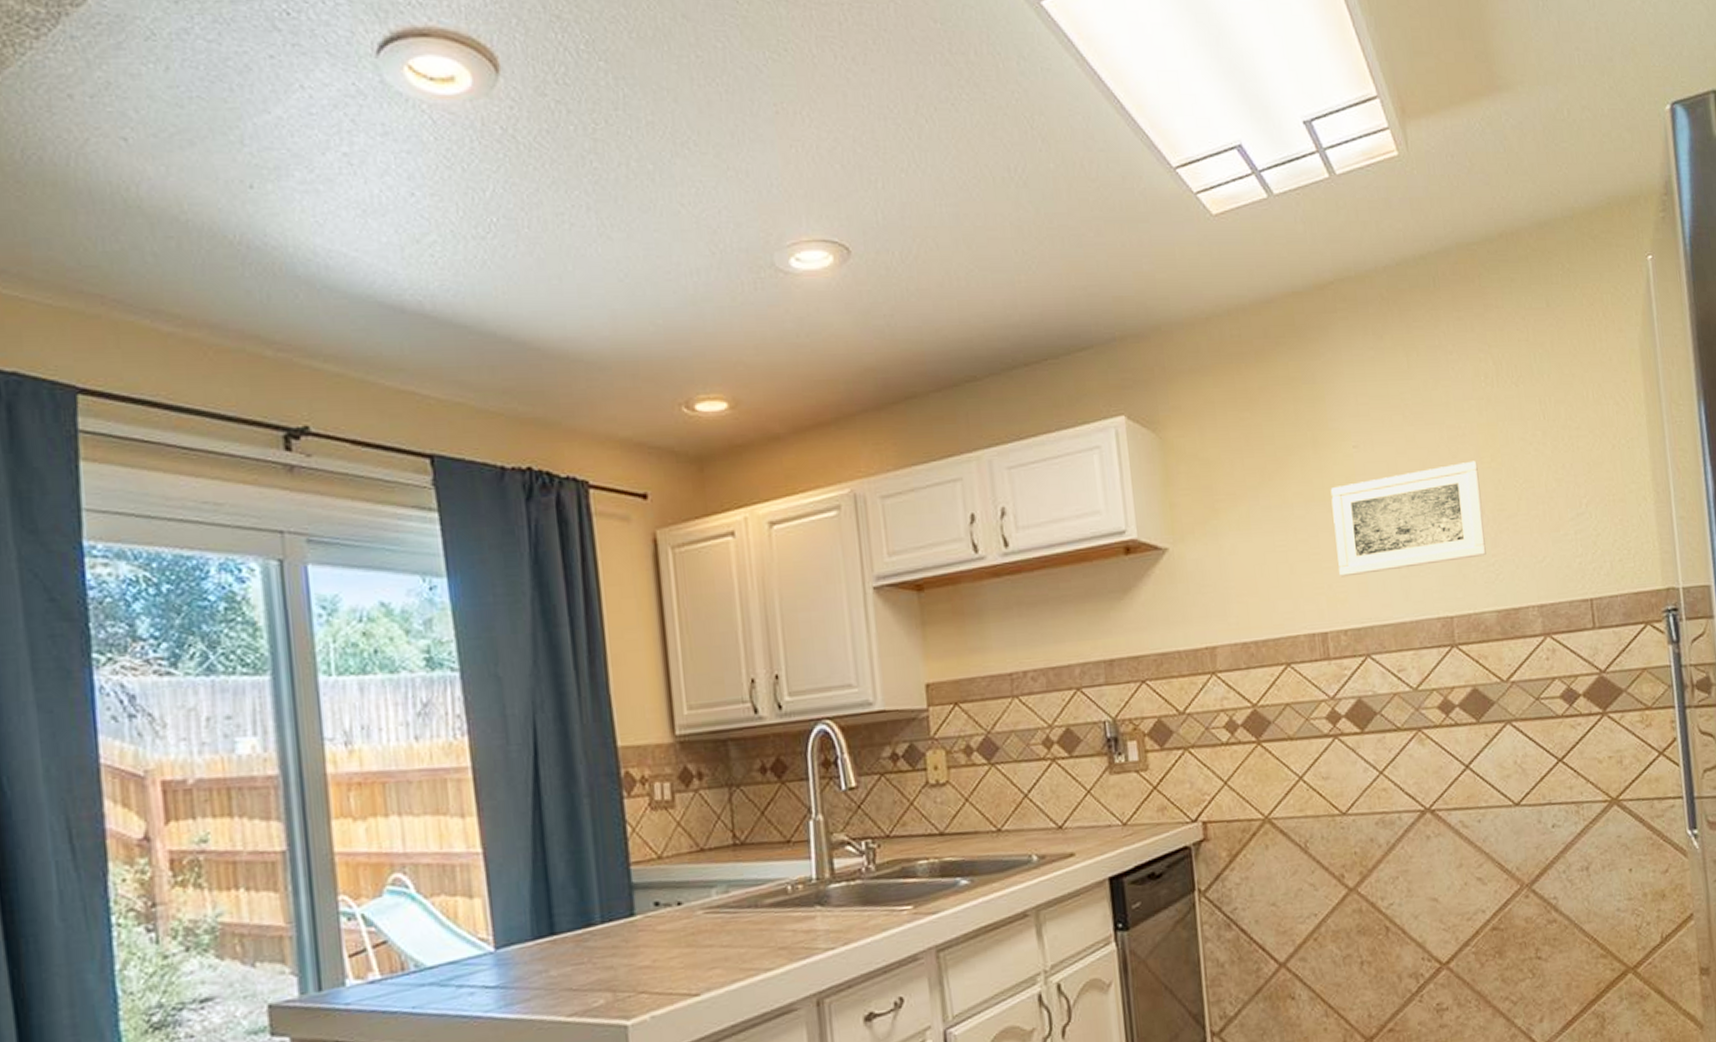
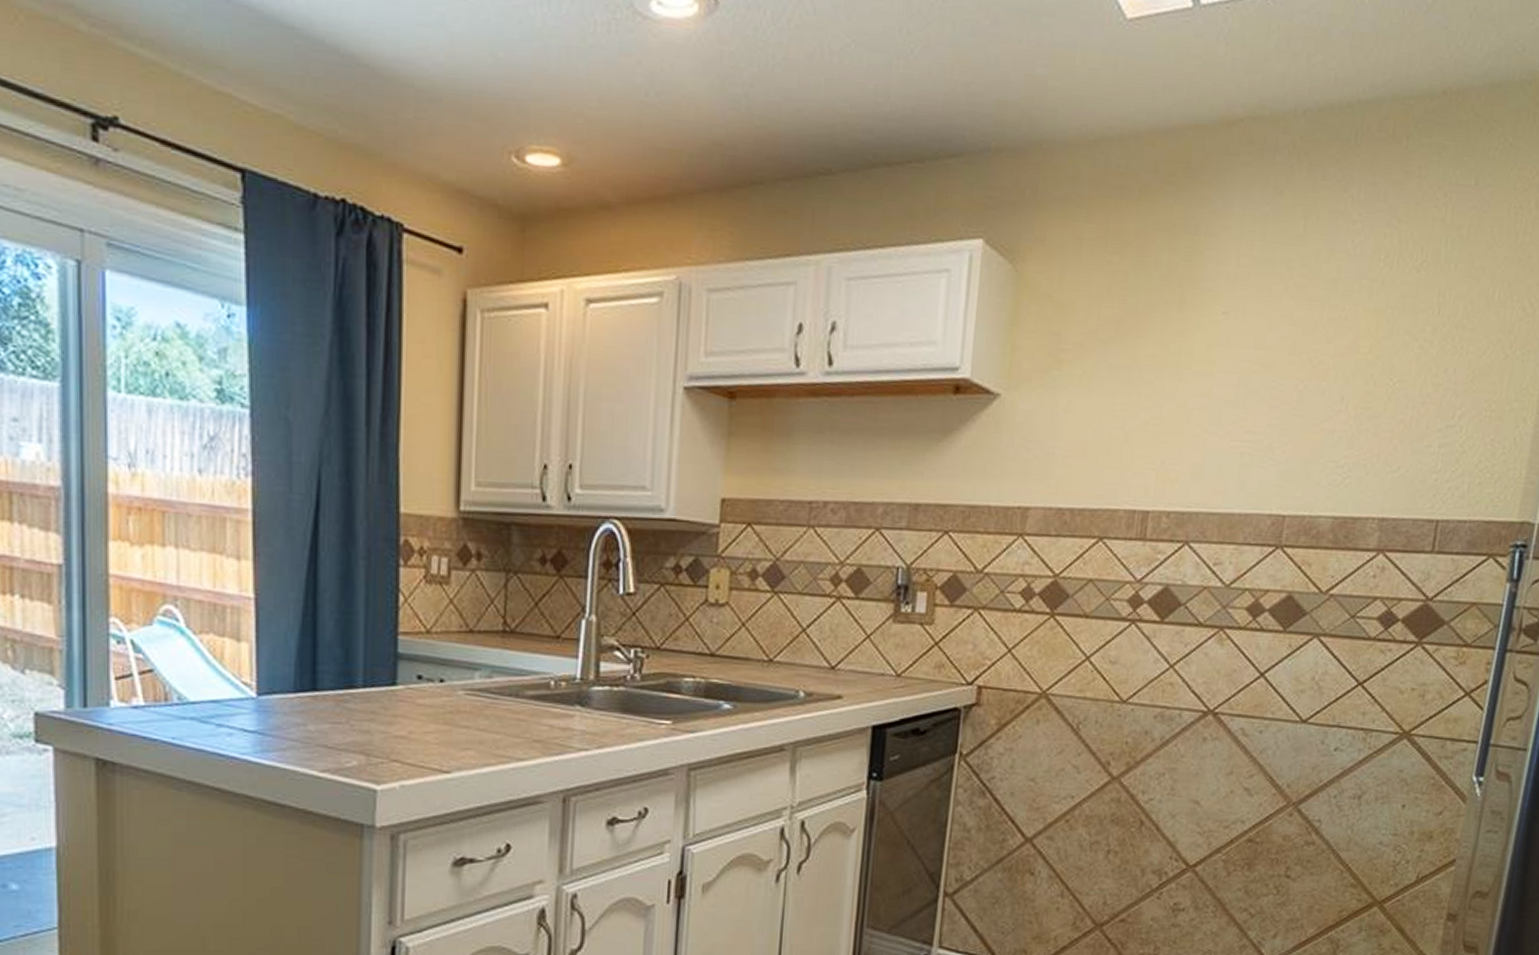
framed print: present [1330,460,1486,577] -> none [1176,348,1353,456]

